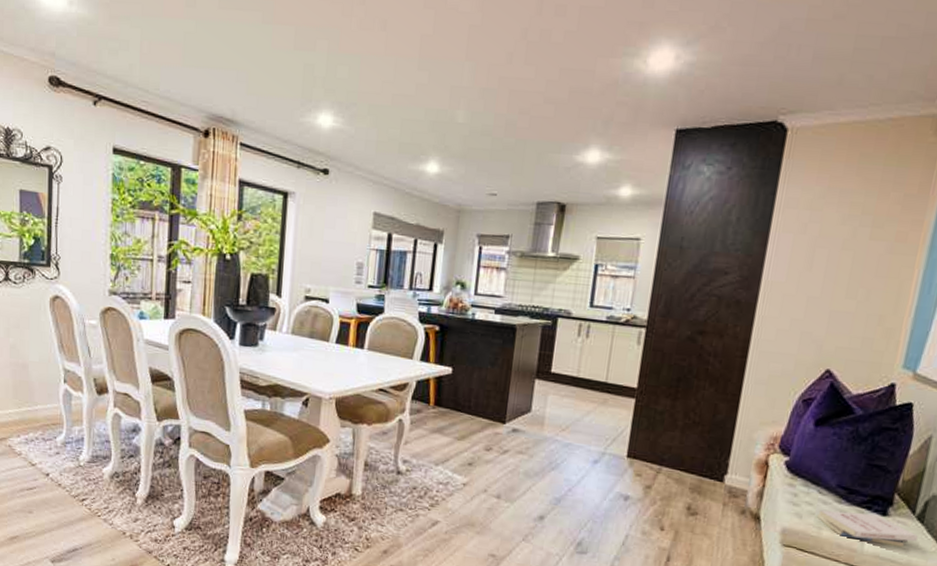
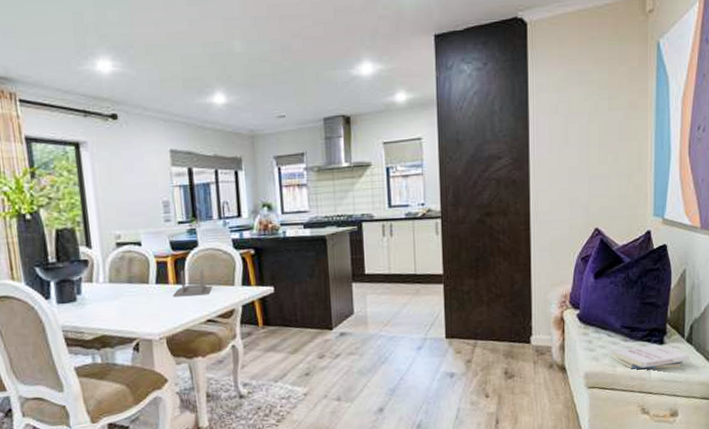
napkin holder: none [350,334,391,364] -> present [173,269,213,298]

